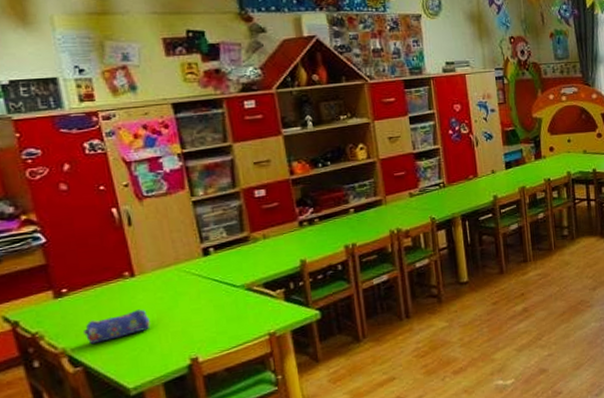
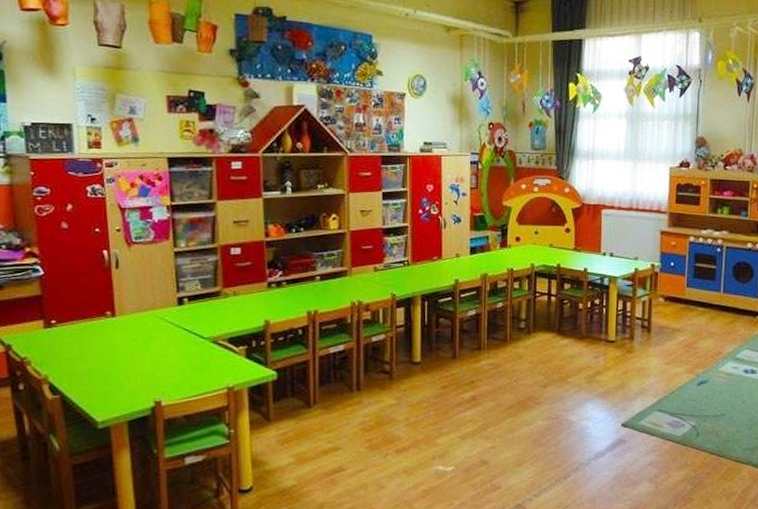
pencil case: present [82,309,151,344] -> none [64,348,123,375]

